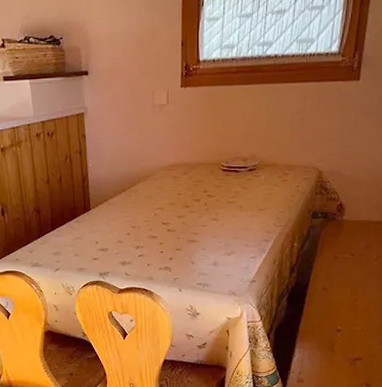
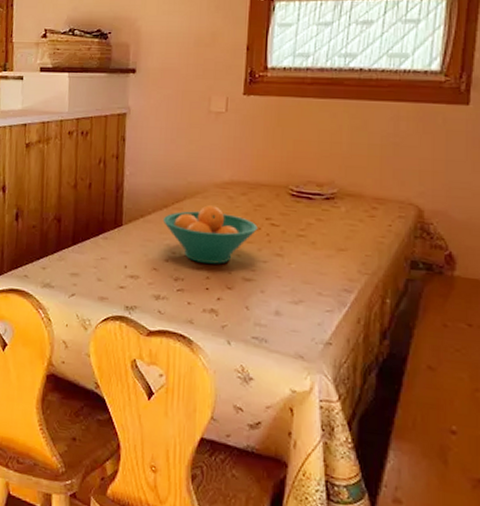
fruit bowl: none [122,185,198,232] -> present [162,205,258,264]

